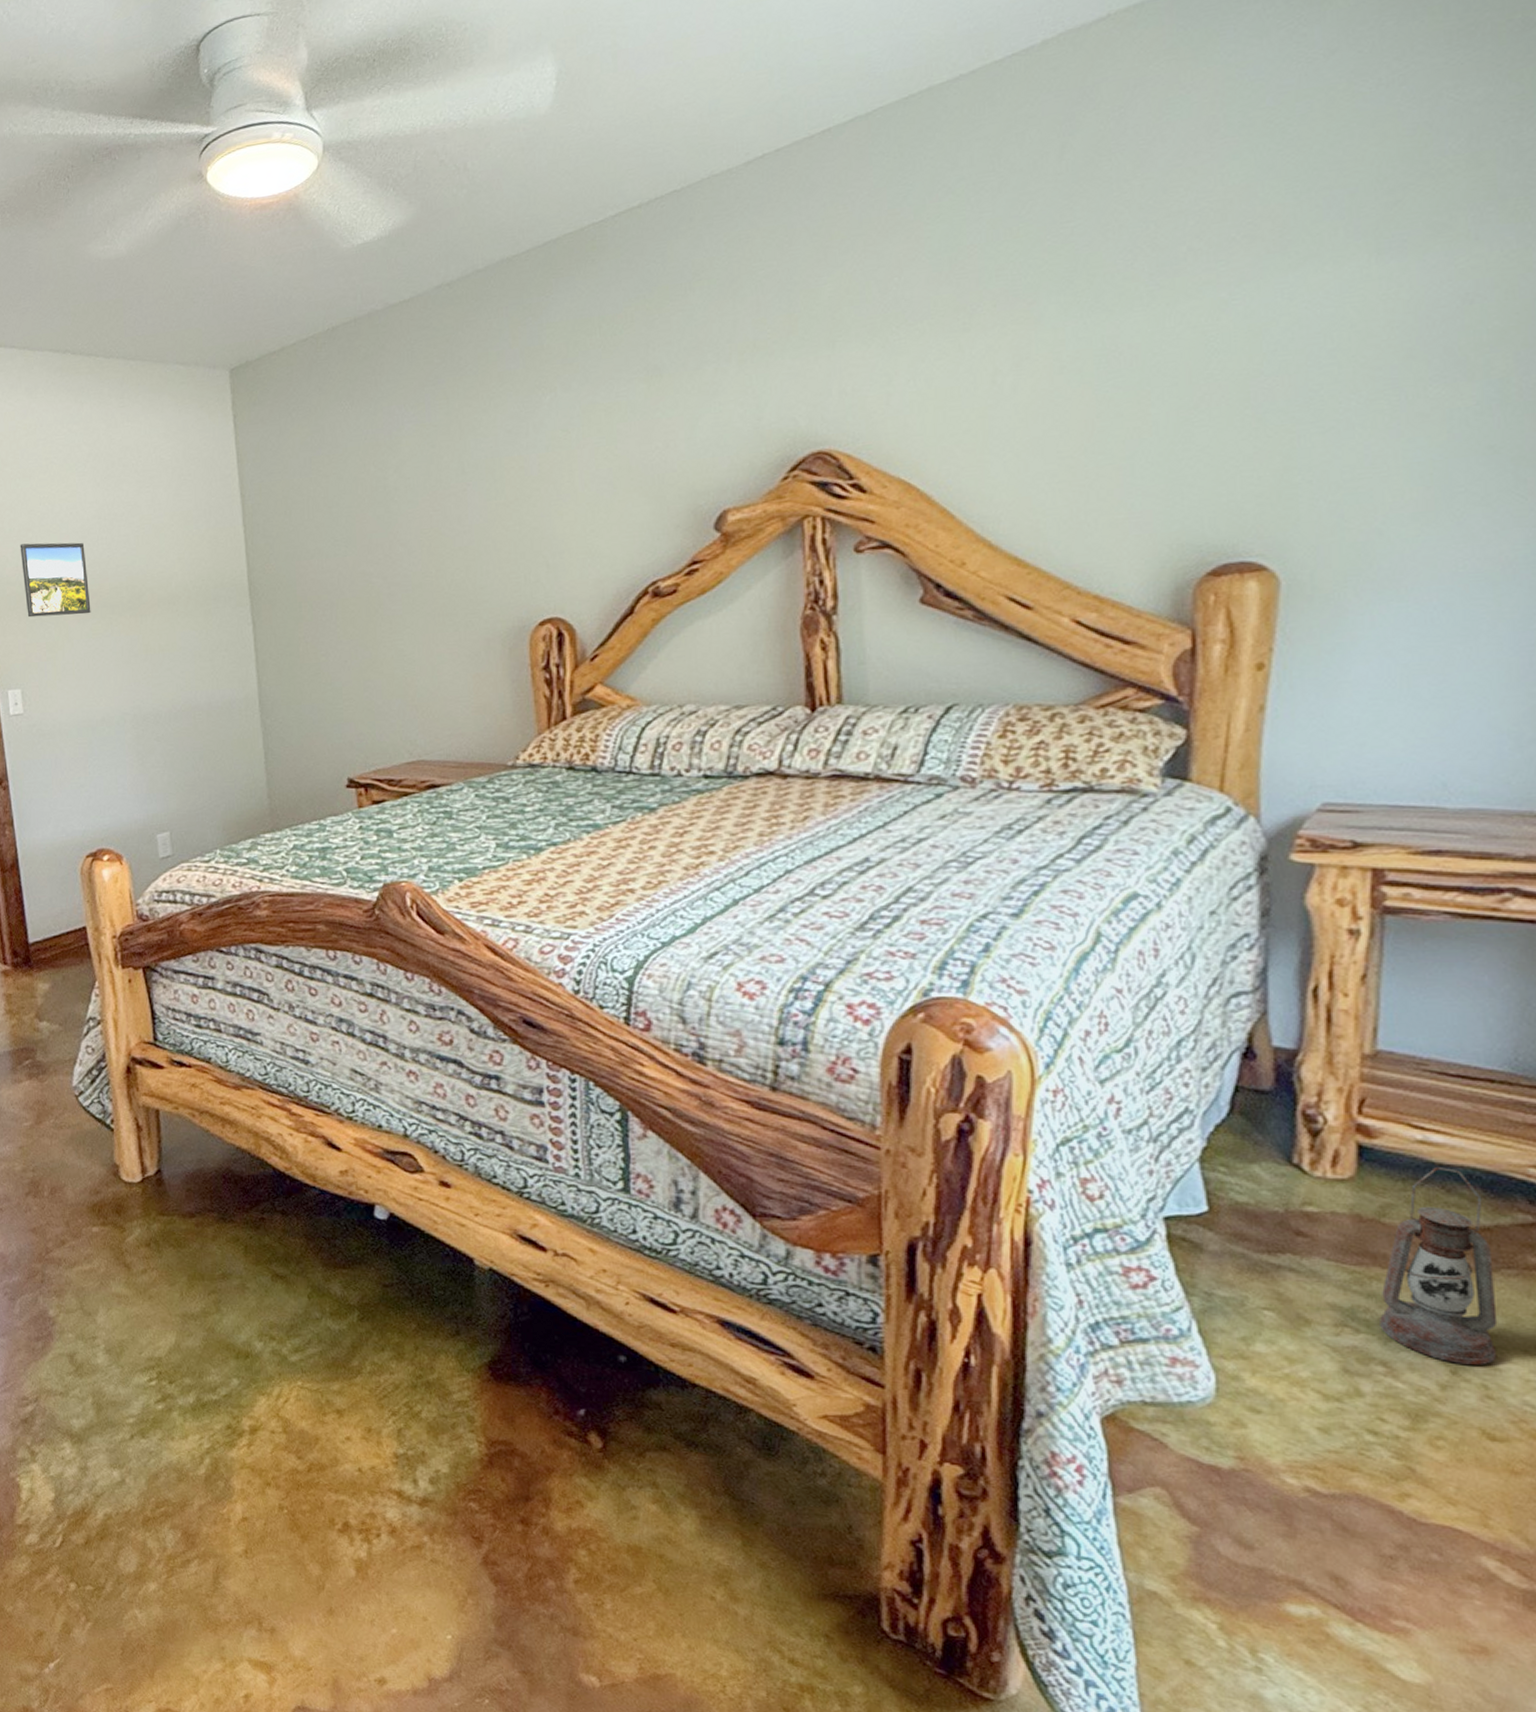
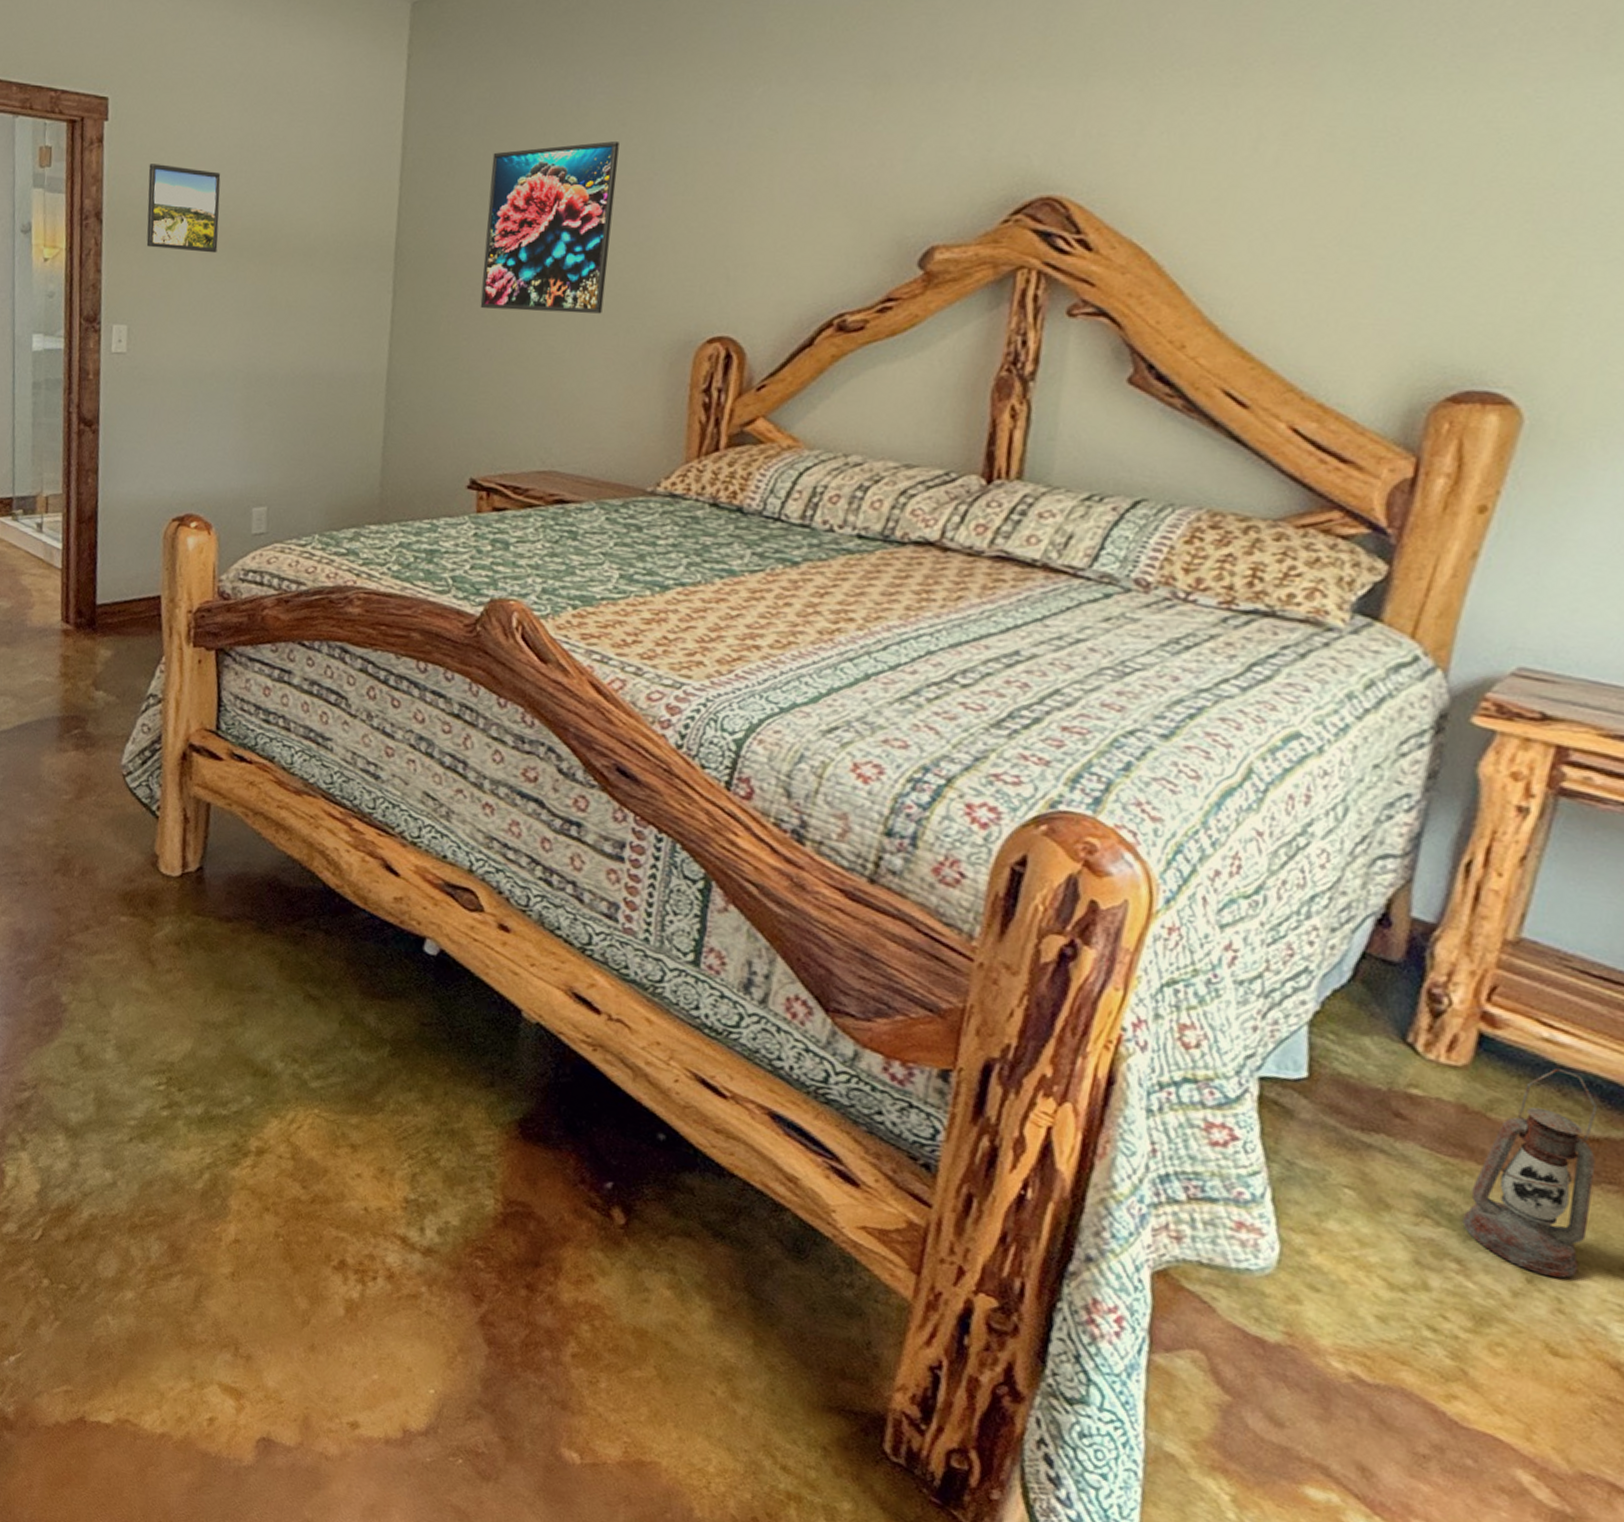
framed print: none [322,461,441,625] -> present [480,140,620,314]

